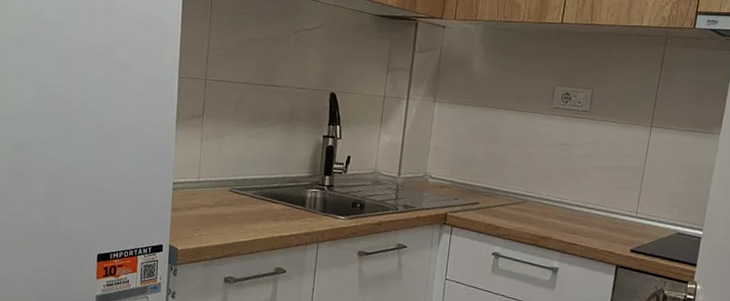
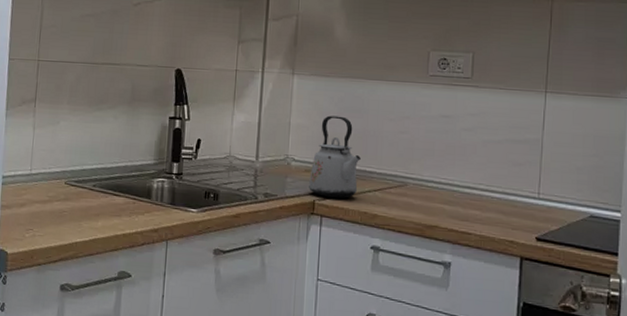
kettle: none [443,139,490,212] -> present [309,115,362,198]

